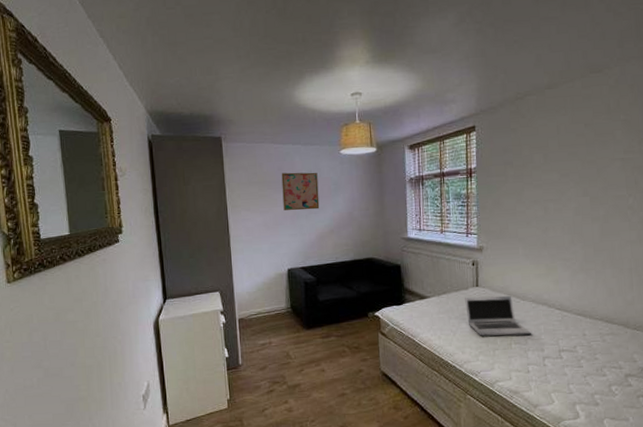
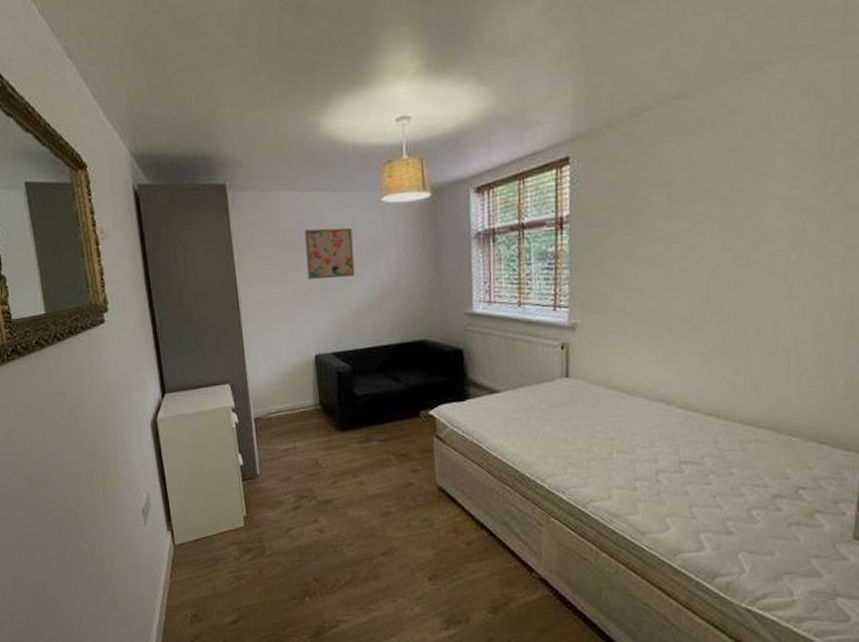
laptop: present [465,295,532,336] -> none [550,389,642,442]

